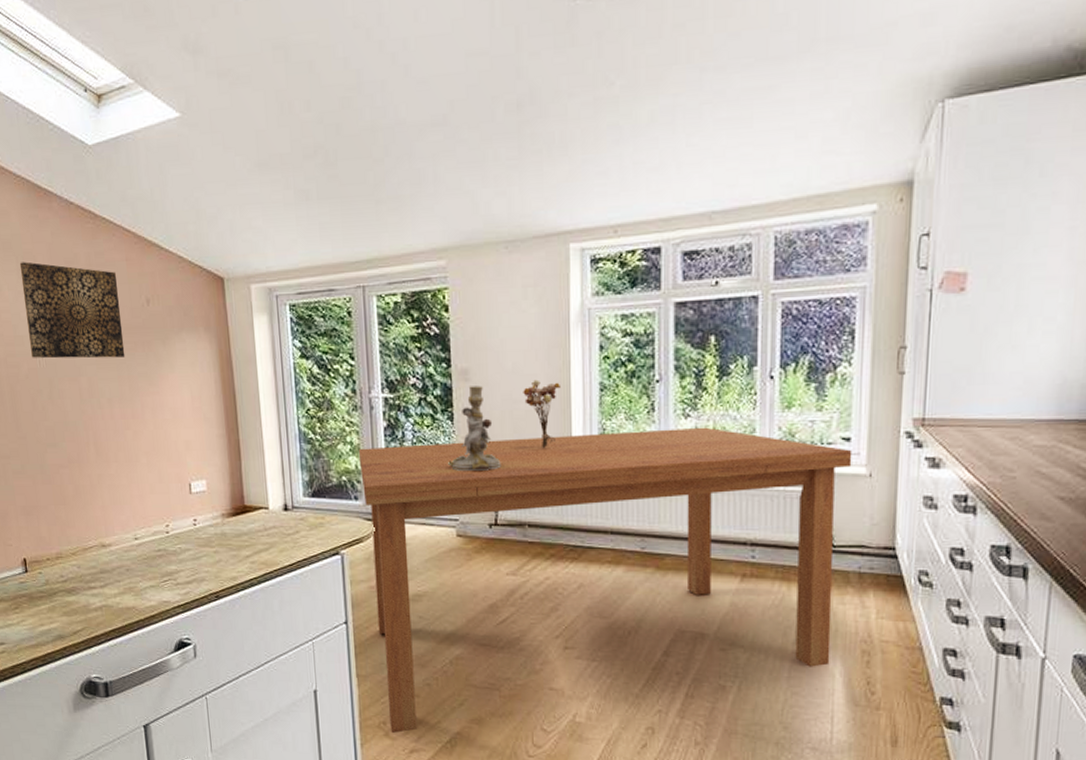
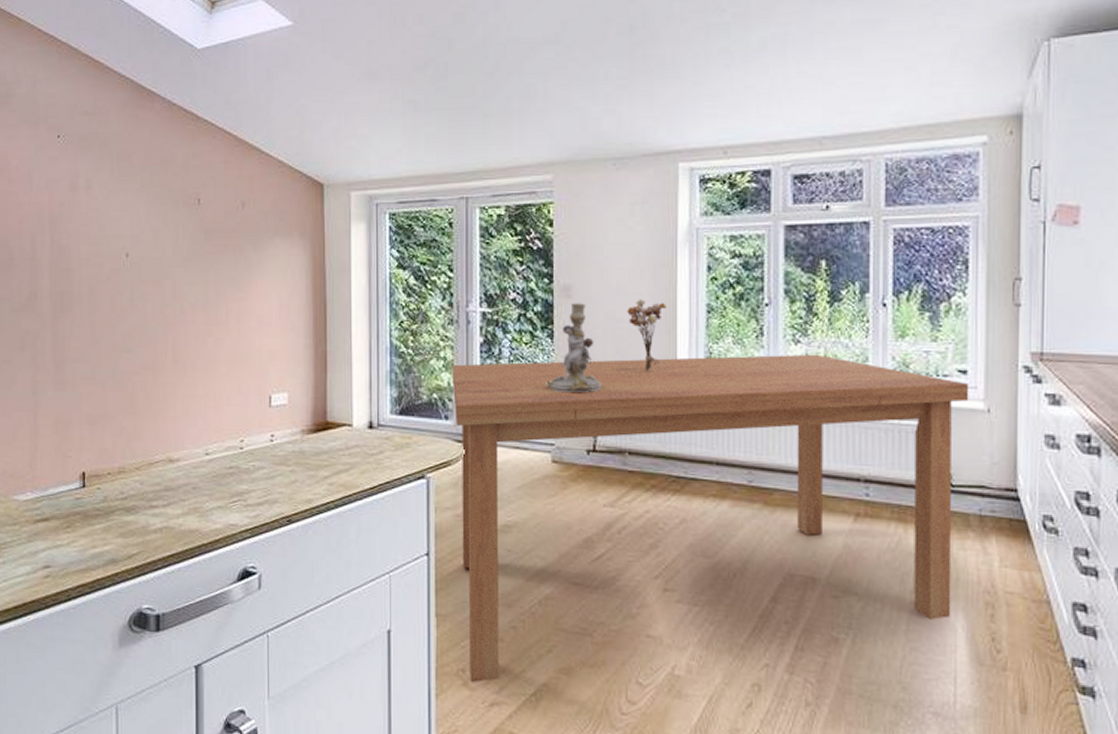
wall art: present [19,261,126,359] -> none [114,160,214,261]

